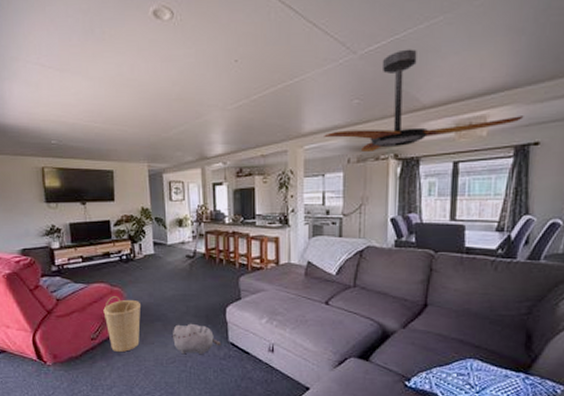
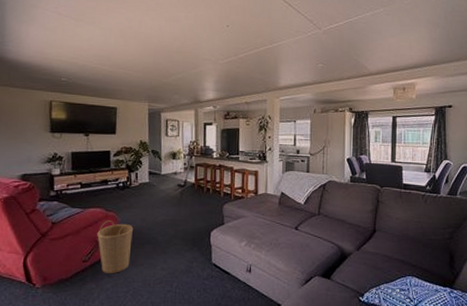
plush toy: present [172,323,222,355] -> none [160,246,206,276]
ceiling fan: present [324,49,524,153] -> none [296,29,441,106]

